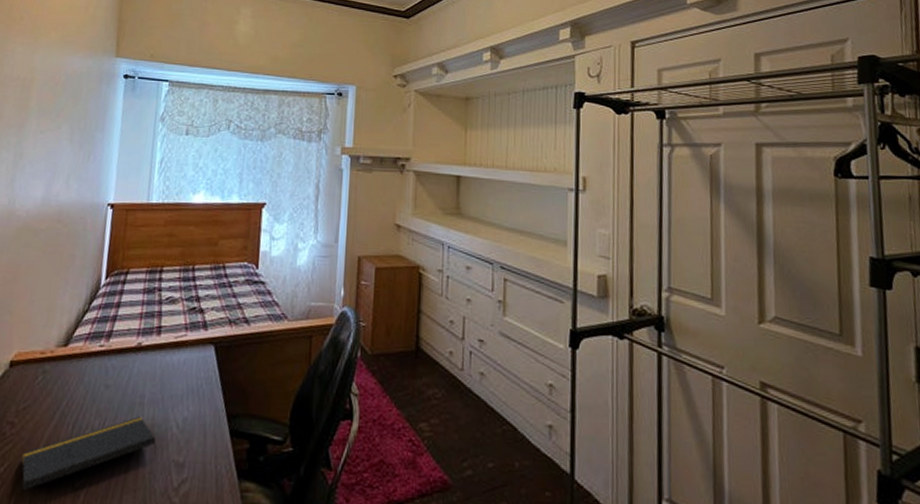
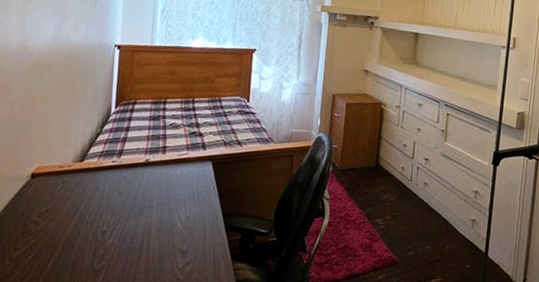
notepad: present [21,416,157,491] -> none [47,216,164,274]

